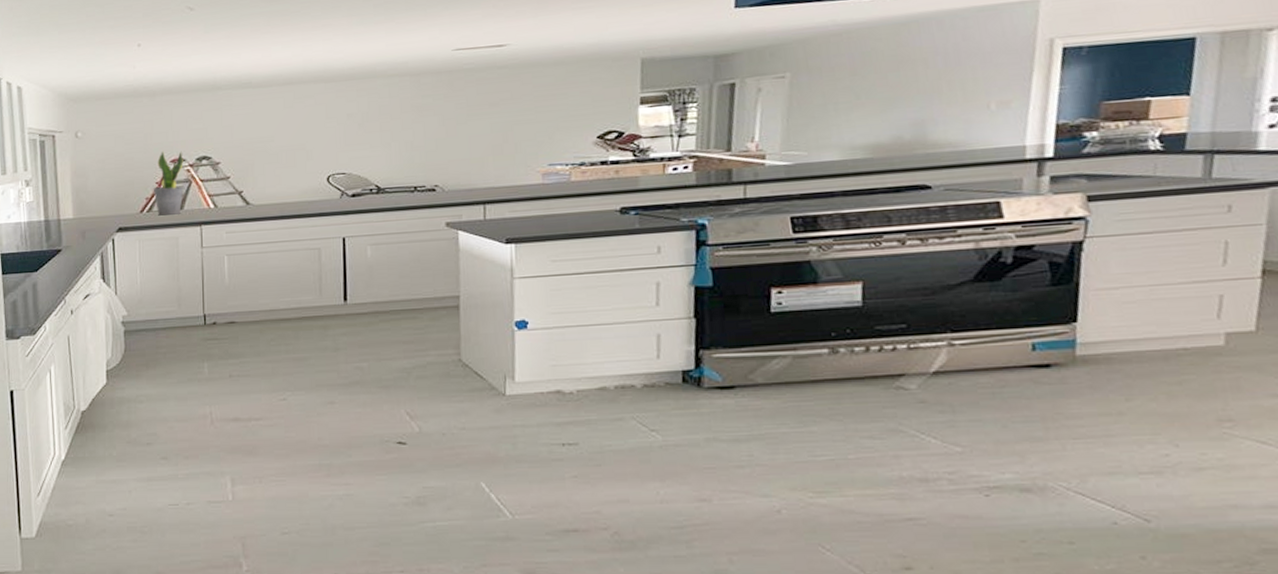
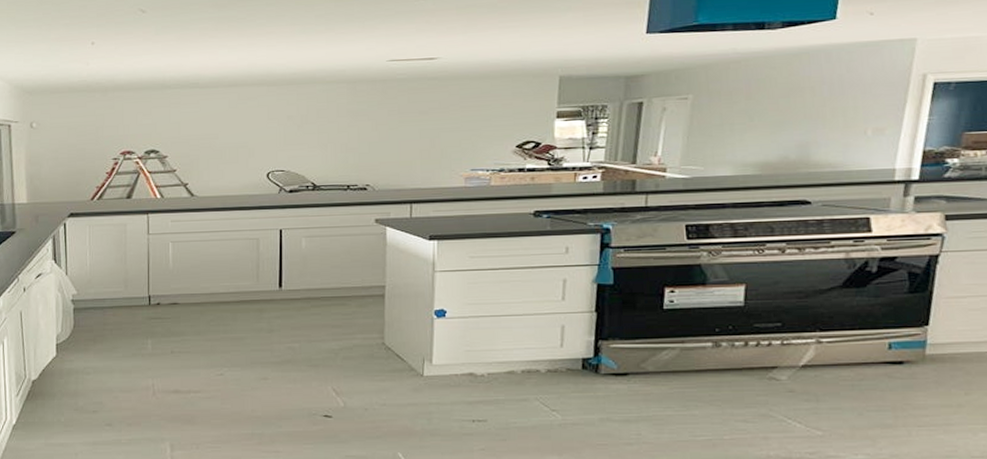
potted plant: present [153,150,184,216] -> none [103,142,133,204]

